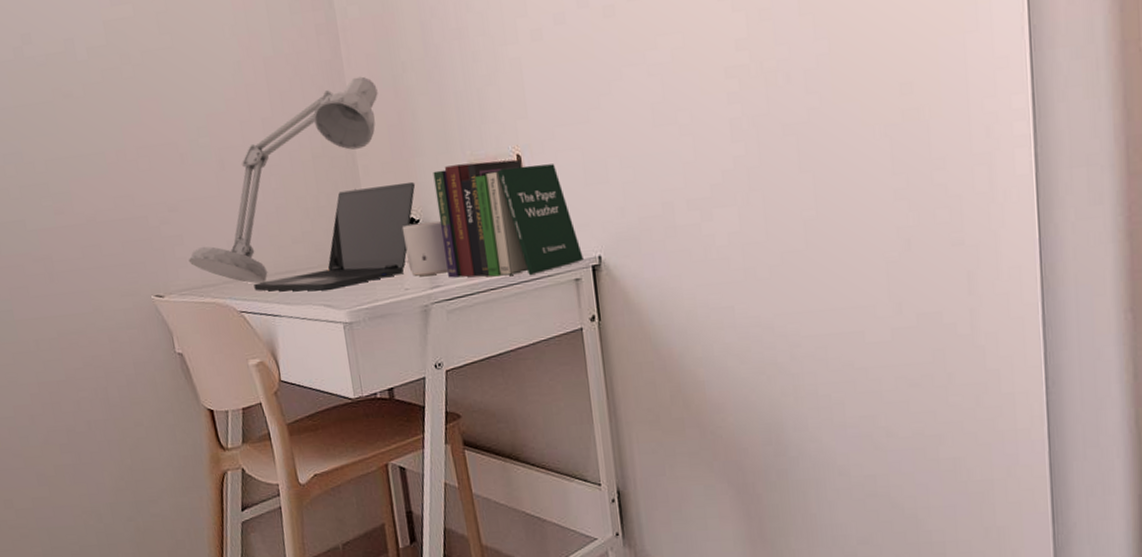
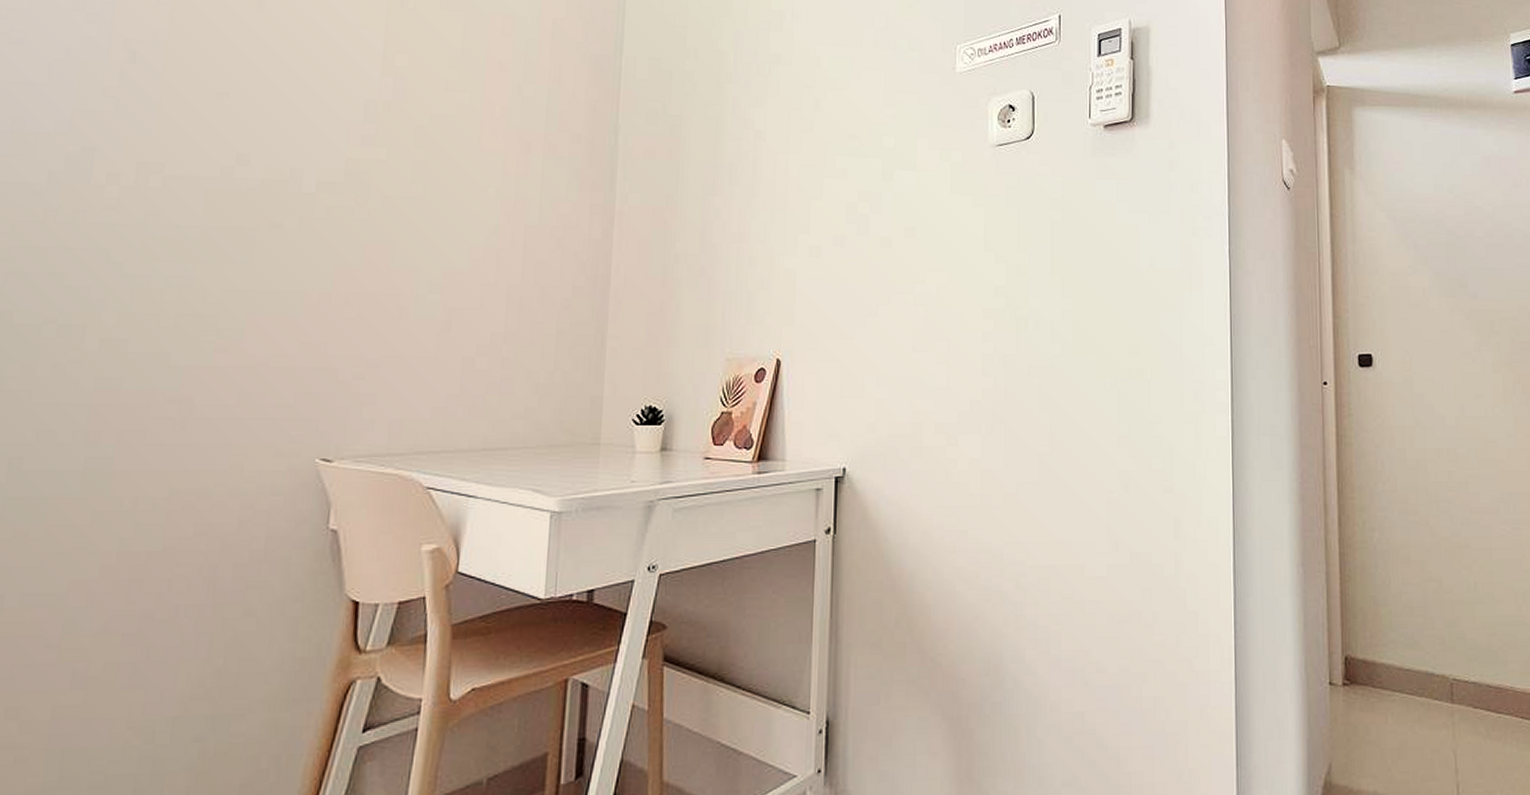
desk lamp: present [188,76,378,284] -> none [376,260,644,459]
laptop: present [254,181,416,291] -> none [452,370,666,473]
mug: present [401,220,449,276] -> none [640,413,686,469]
books: present [433,159,585,278] -> none [682,361,829,481]

